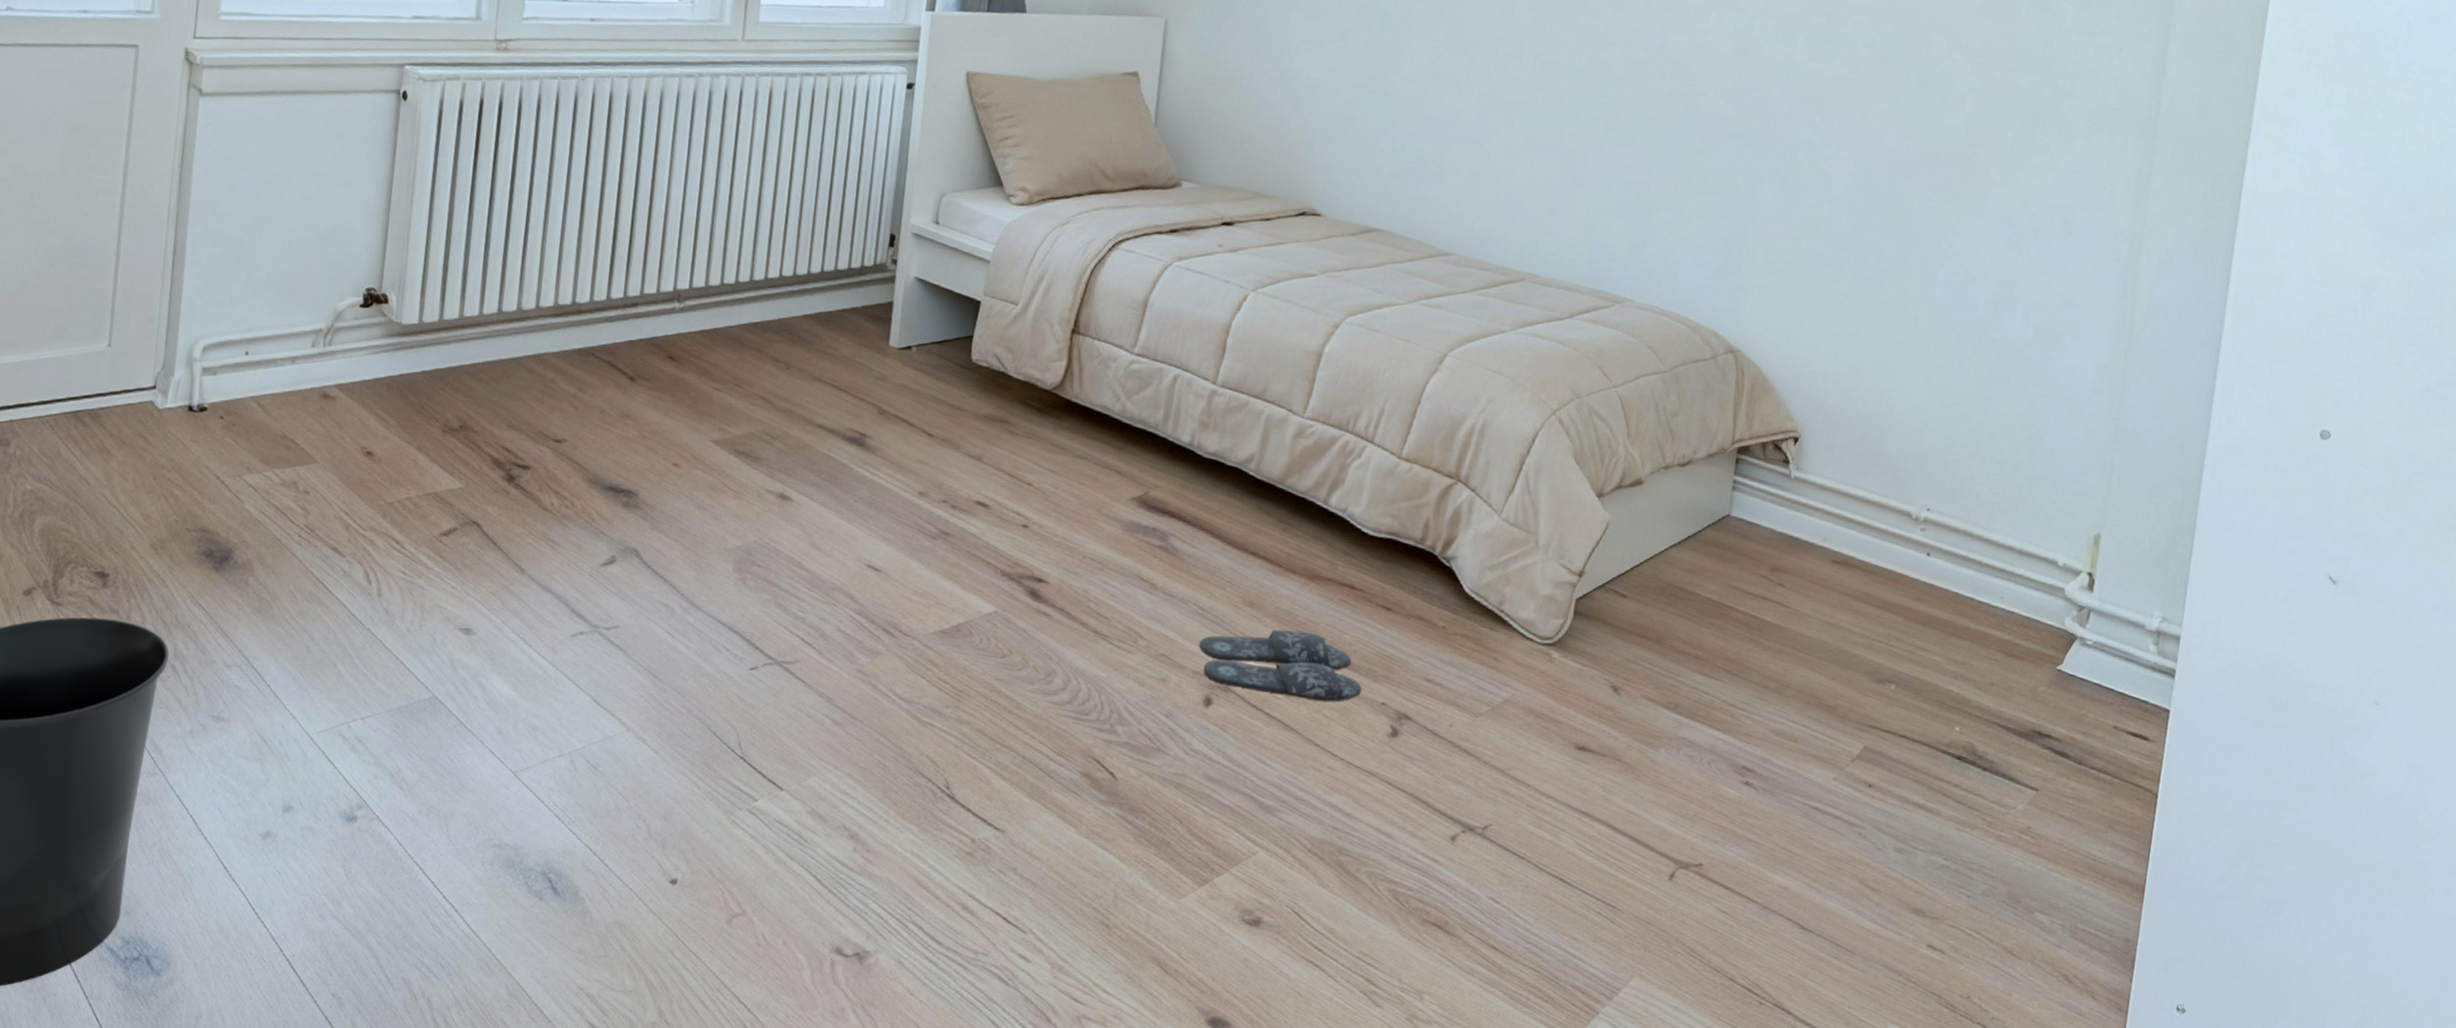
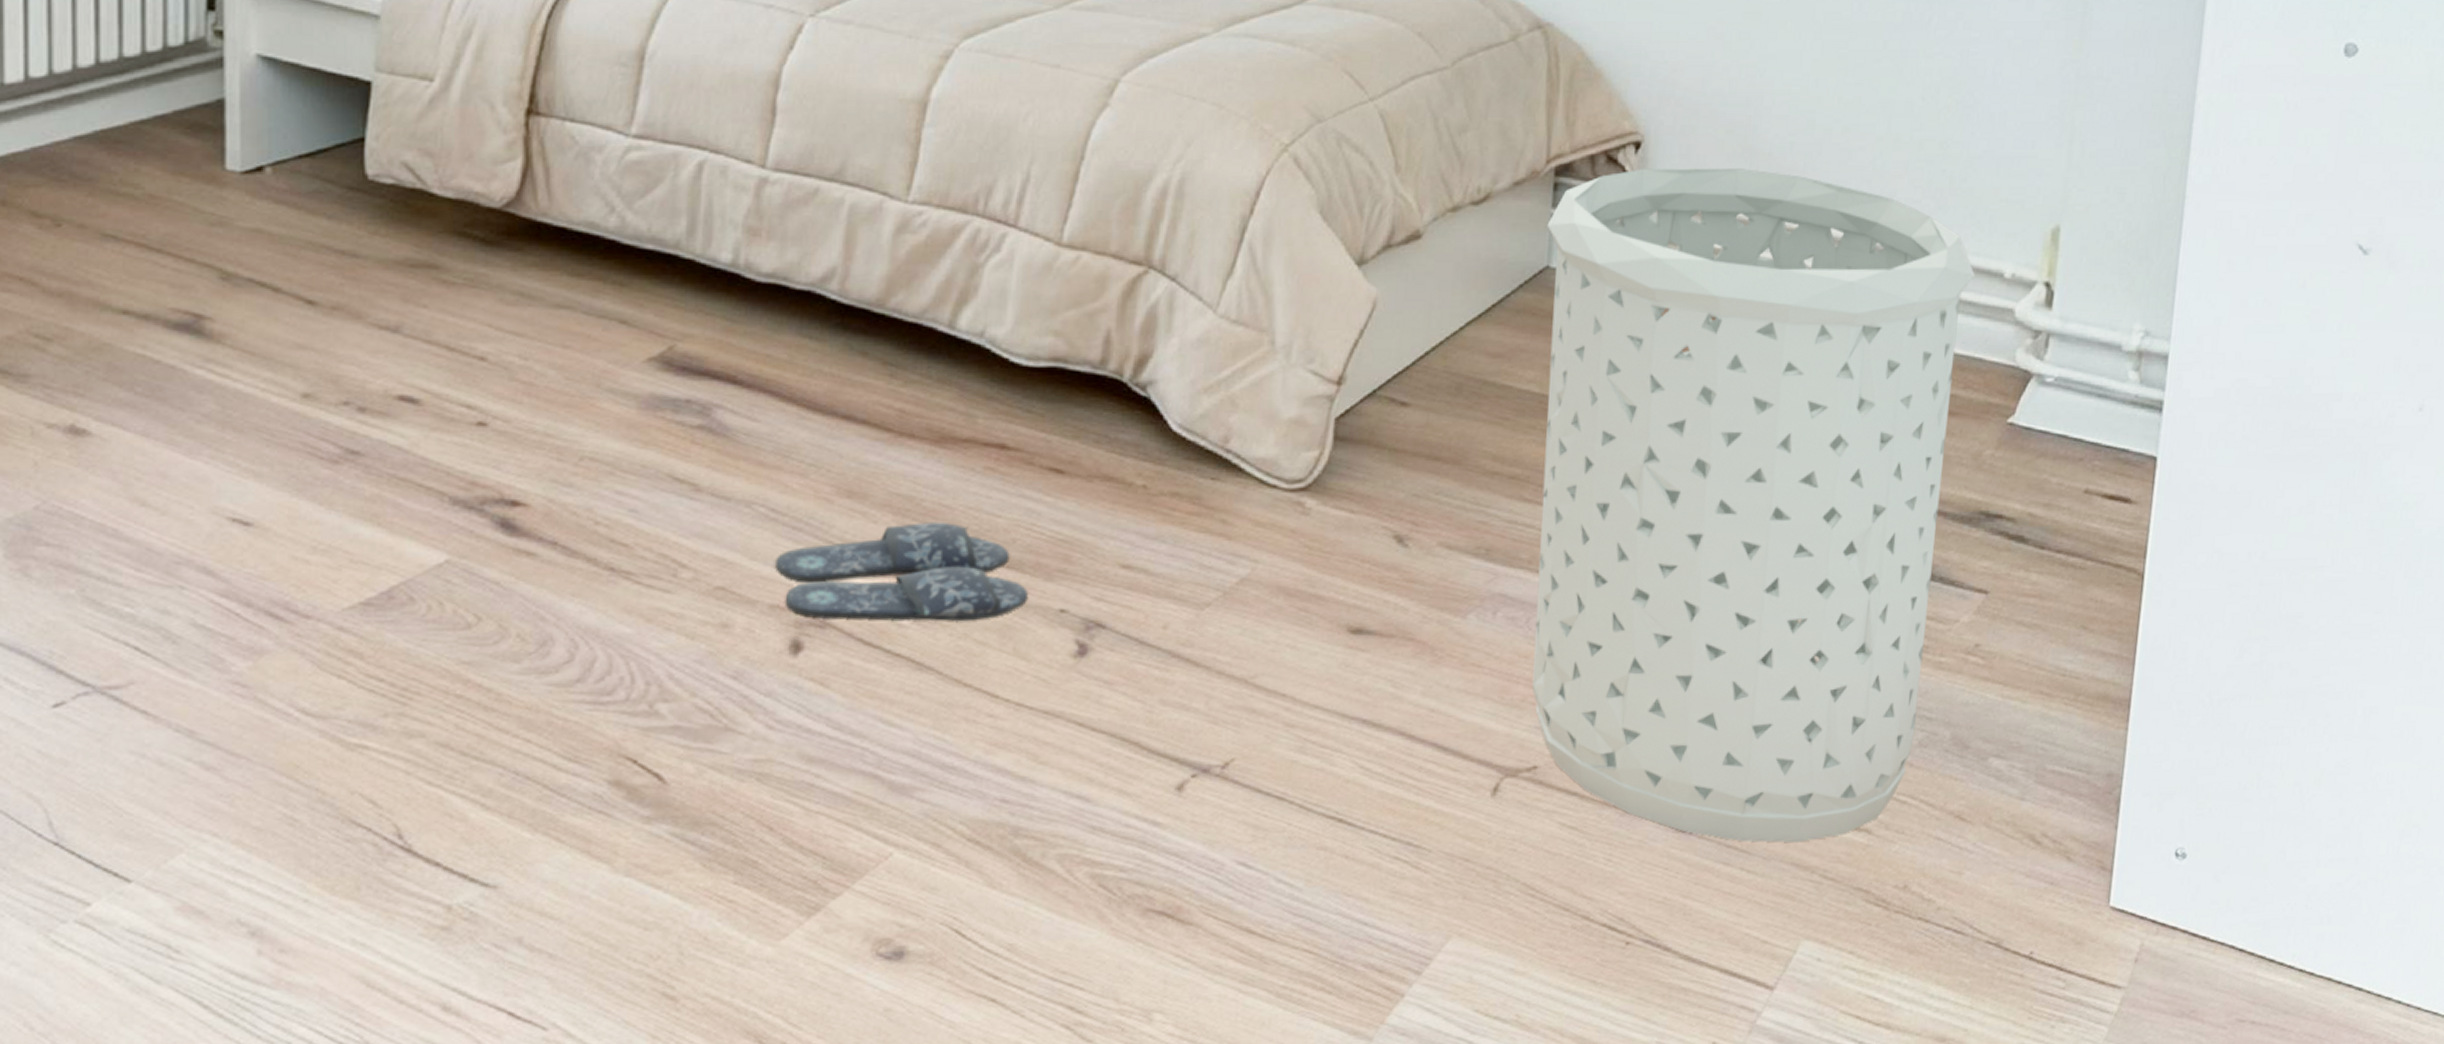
laundry basket: none [1702,456,2036,951] -> present [1532,167,1975,843]

